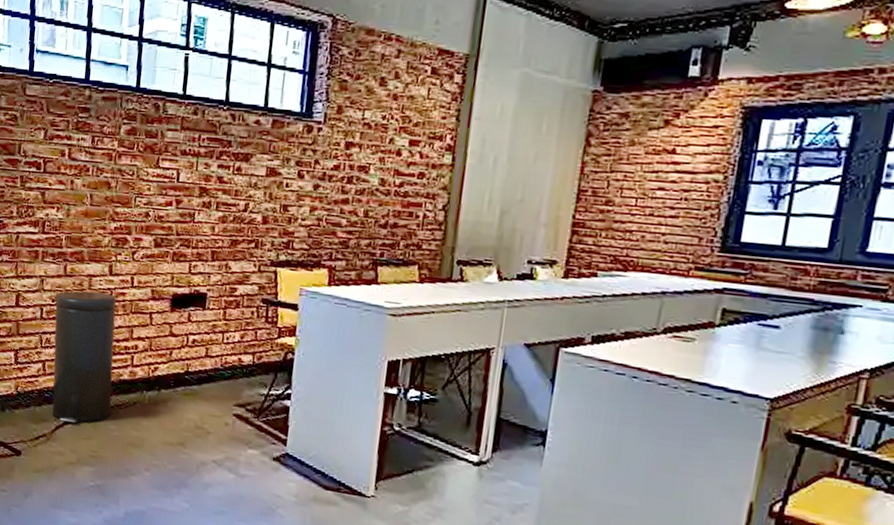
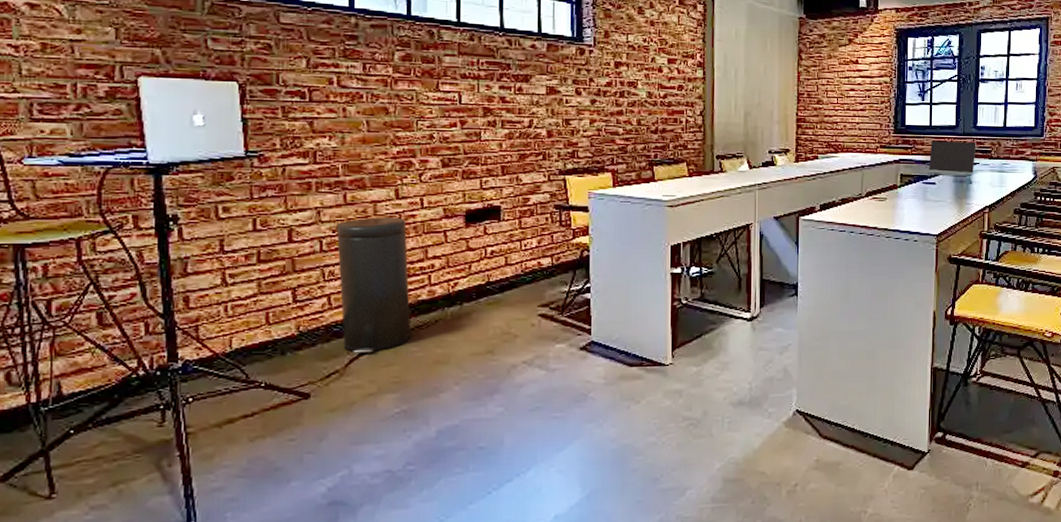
laptop: none [753,266,862,323] -> present [919,140,976,177]

